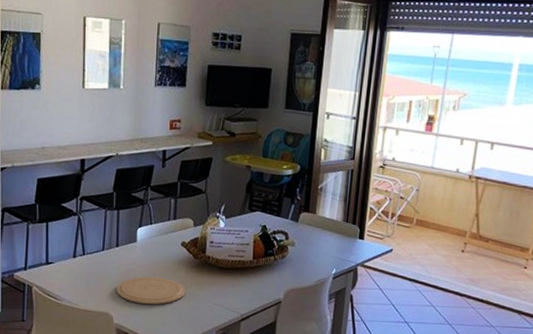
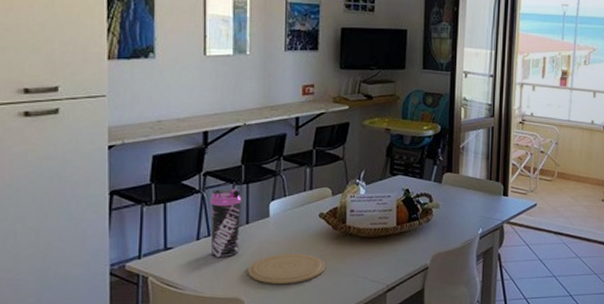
water bottle: none [85,213,113,276] -> present [209,188,242,258]

